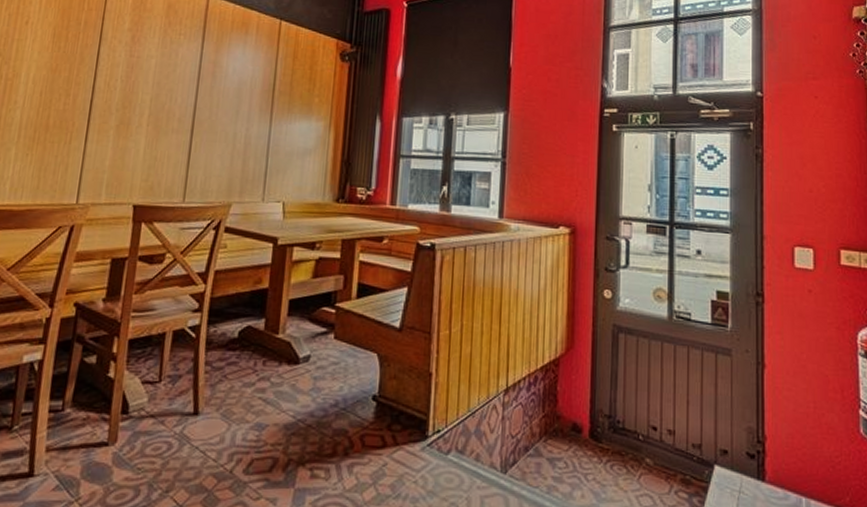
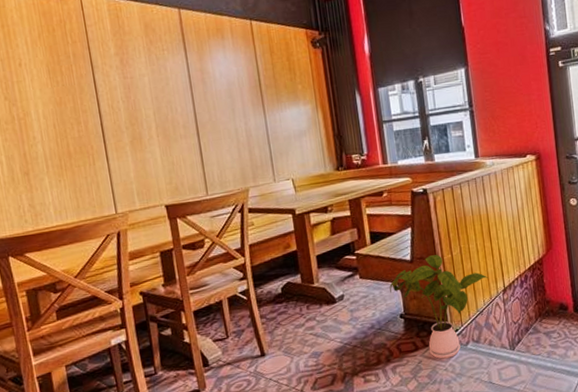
house plant: none [367,327,490,467] -> present [389,255,489,360]

